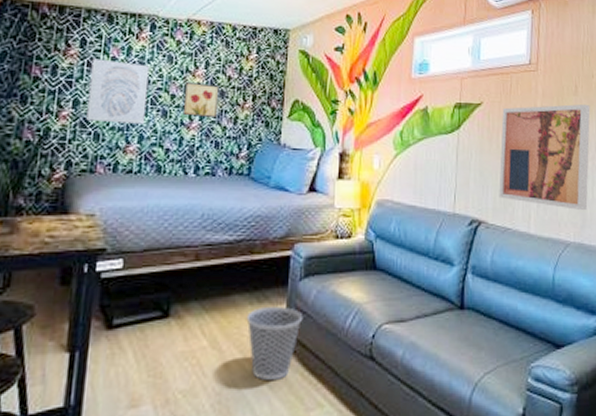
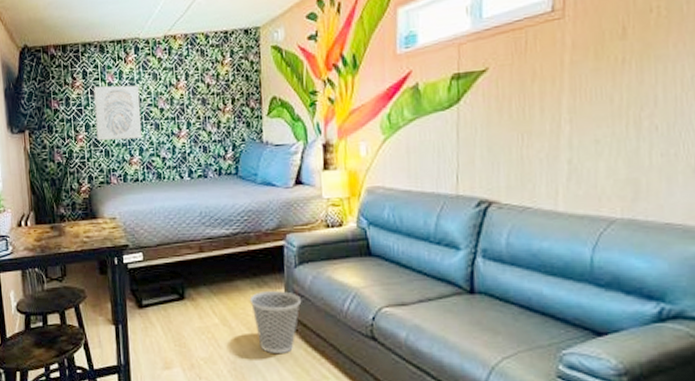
wall art: present [182,81,220,119] -> none [170,93,202,127]
wall art: present [499,104,591,211] -> none [513,48,647,181]

